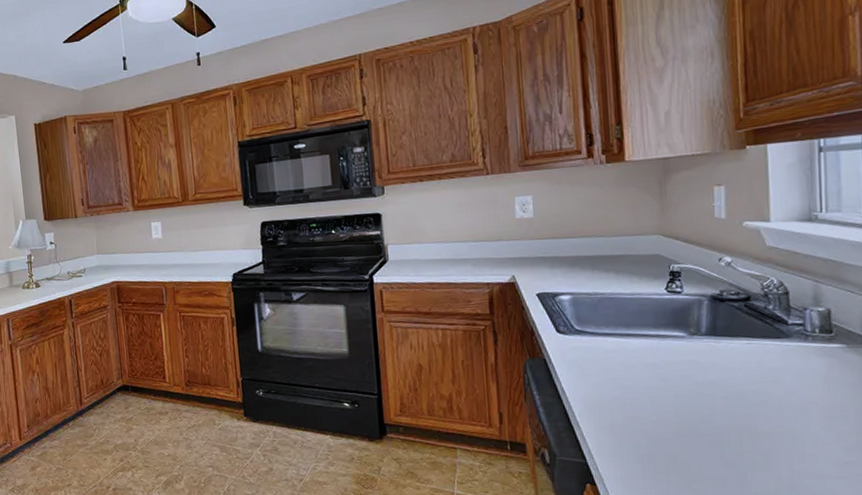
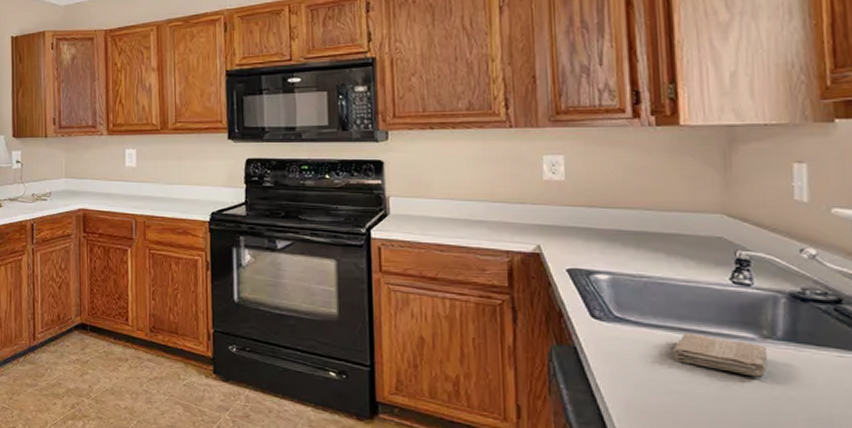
washcloth: none [622,337,695,368] -> present [673,333,769,377]

